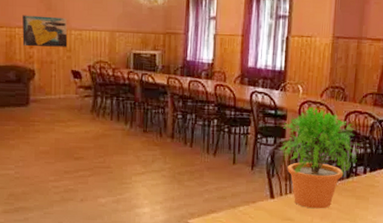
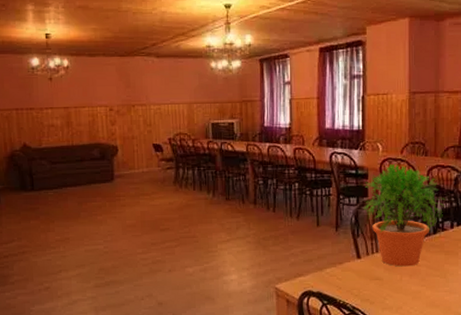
wall art: present [22,15,68,47] -> none [103,93,148,124]

